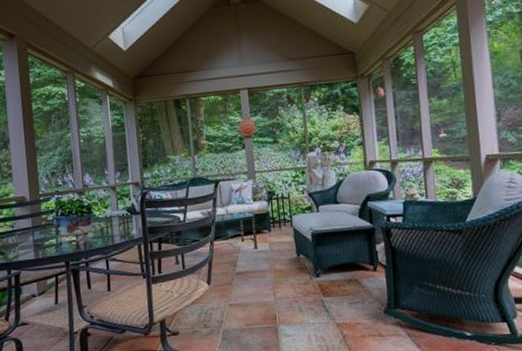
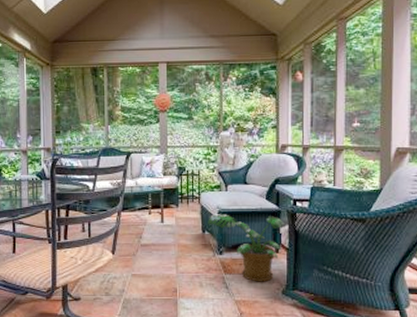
potted plant: none [302,234,380,303] -> present [208,214,285,282]

